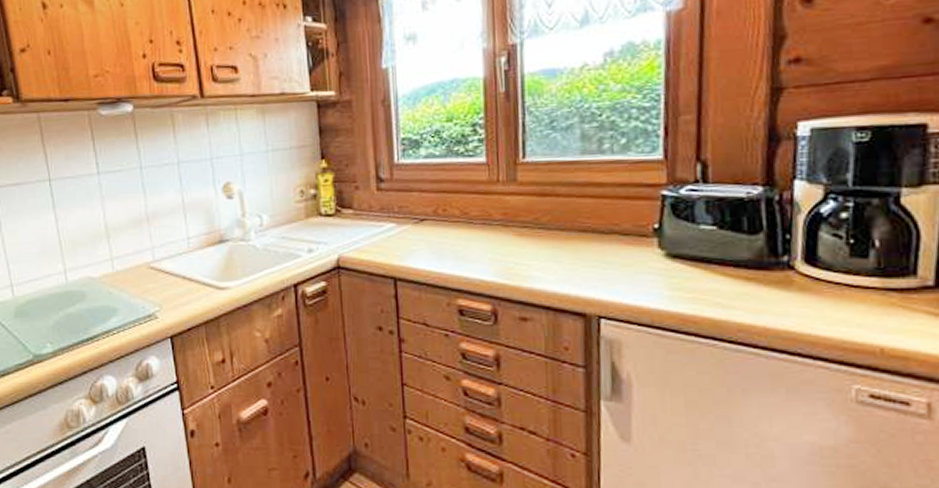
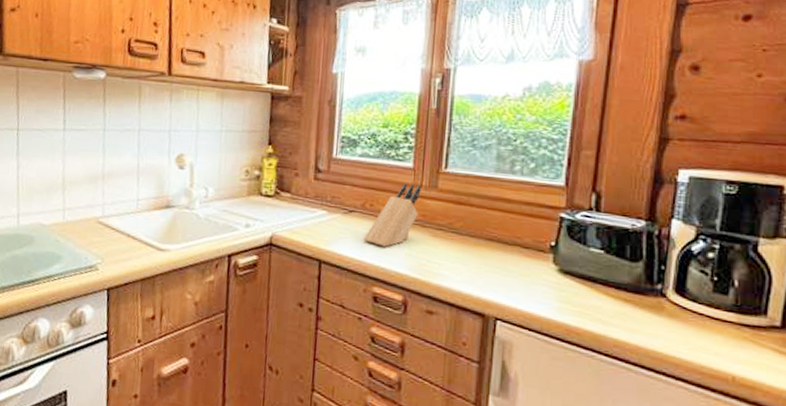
knife block: none [440,180,499,254] -> present [363,183,421,247]

